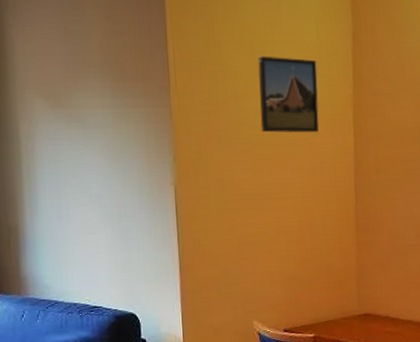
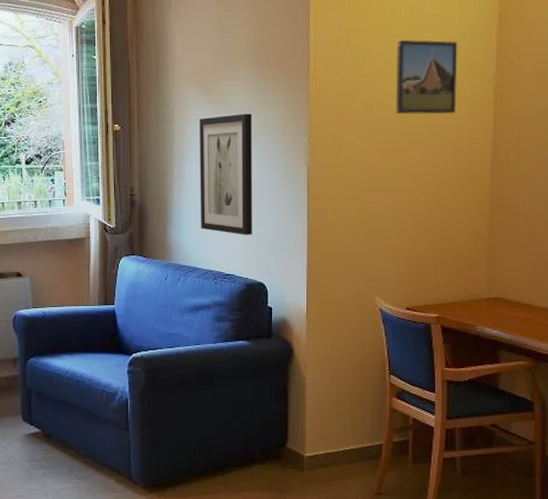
wall art: none [50,129,120,263] -> present [199,114,253,235]

